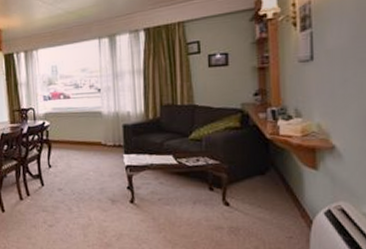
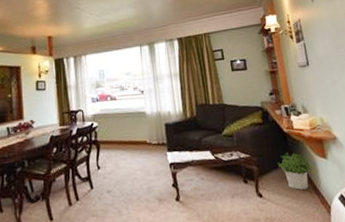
potted plant: none [252,160,295,201] -> present [277,152,311,190]

